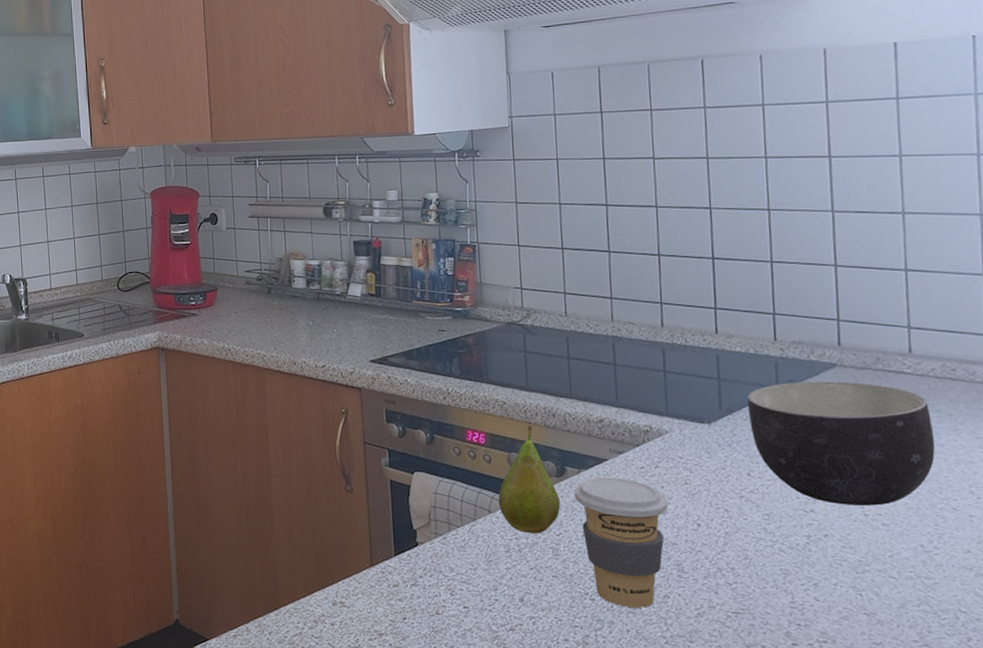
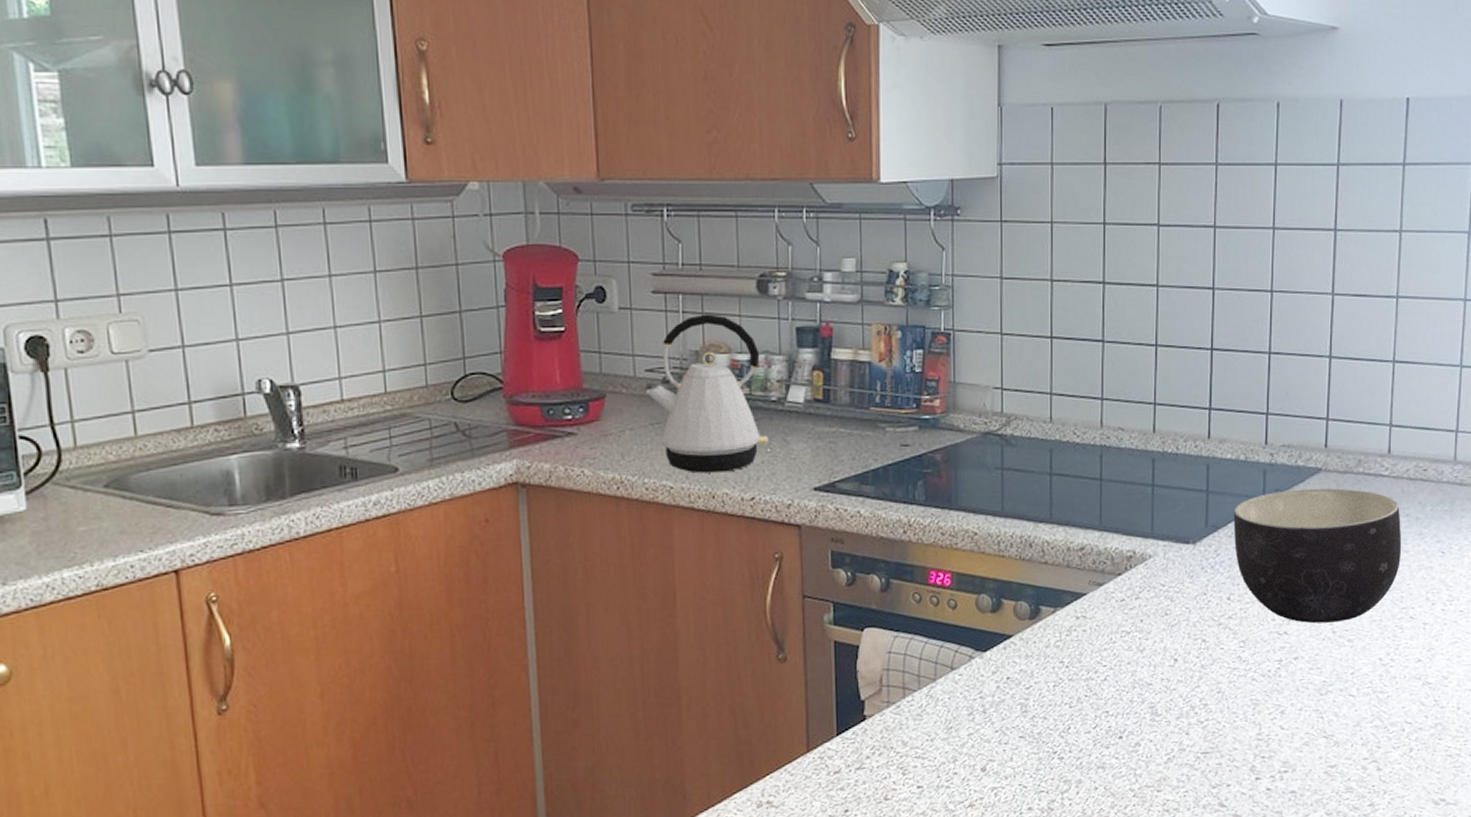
kettle: none [246,232,335,346] -> present [647,314,769,473]
fruit: present [498,425,561,534] -> none [963,559,1033,690]
coffee cup: present [574,477,668,608] -> none [1048,613,1147,762]

